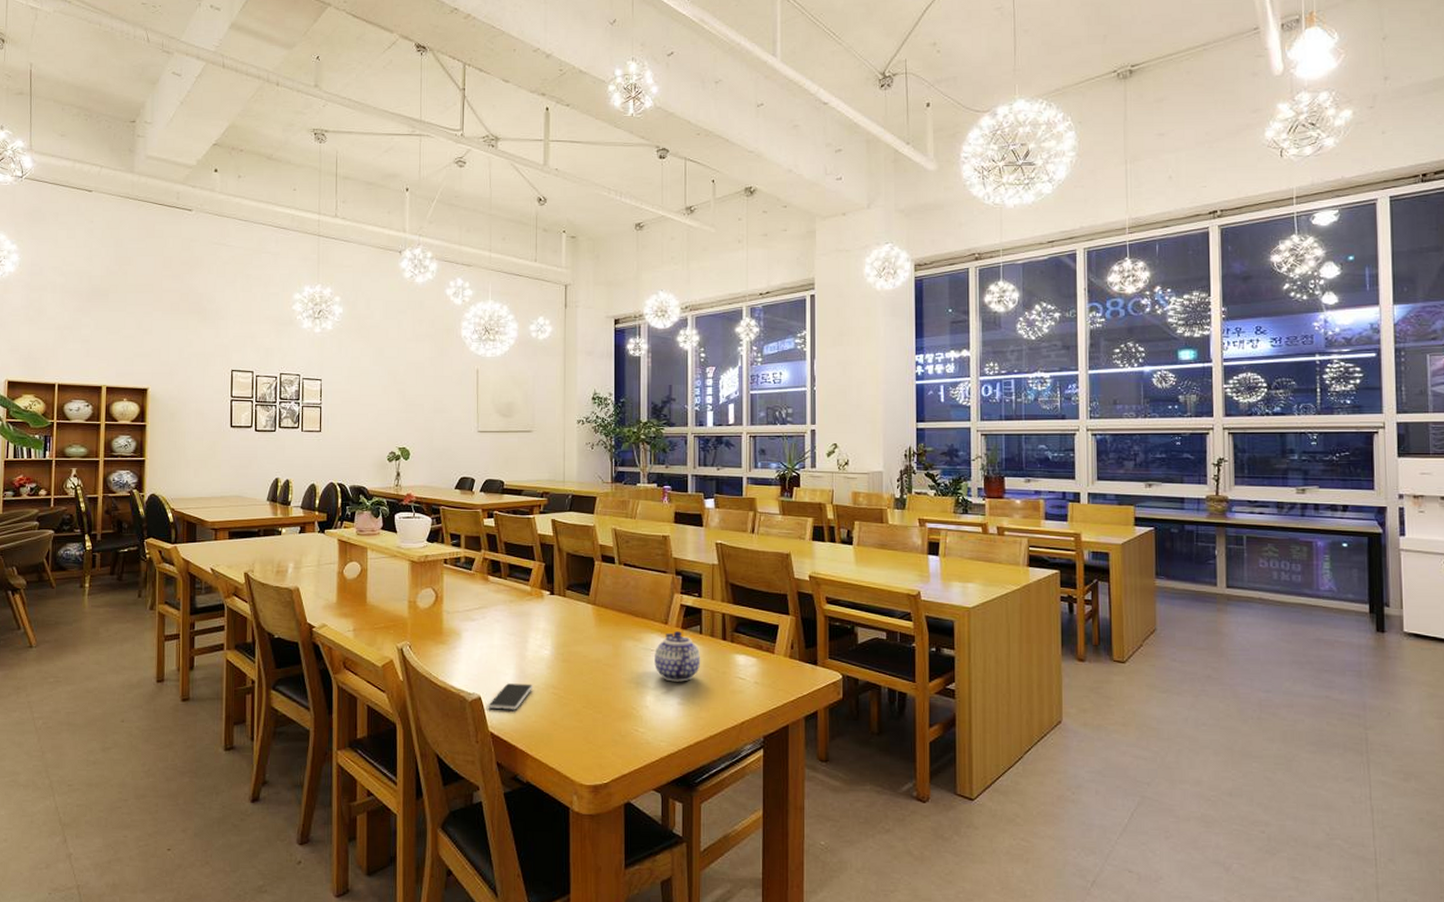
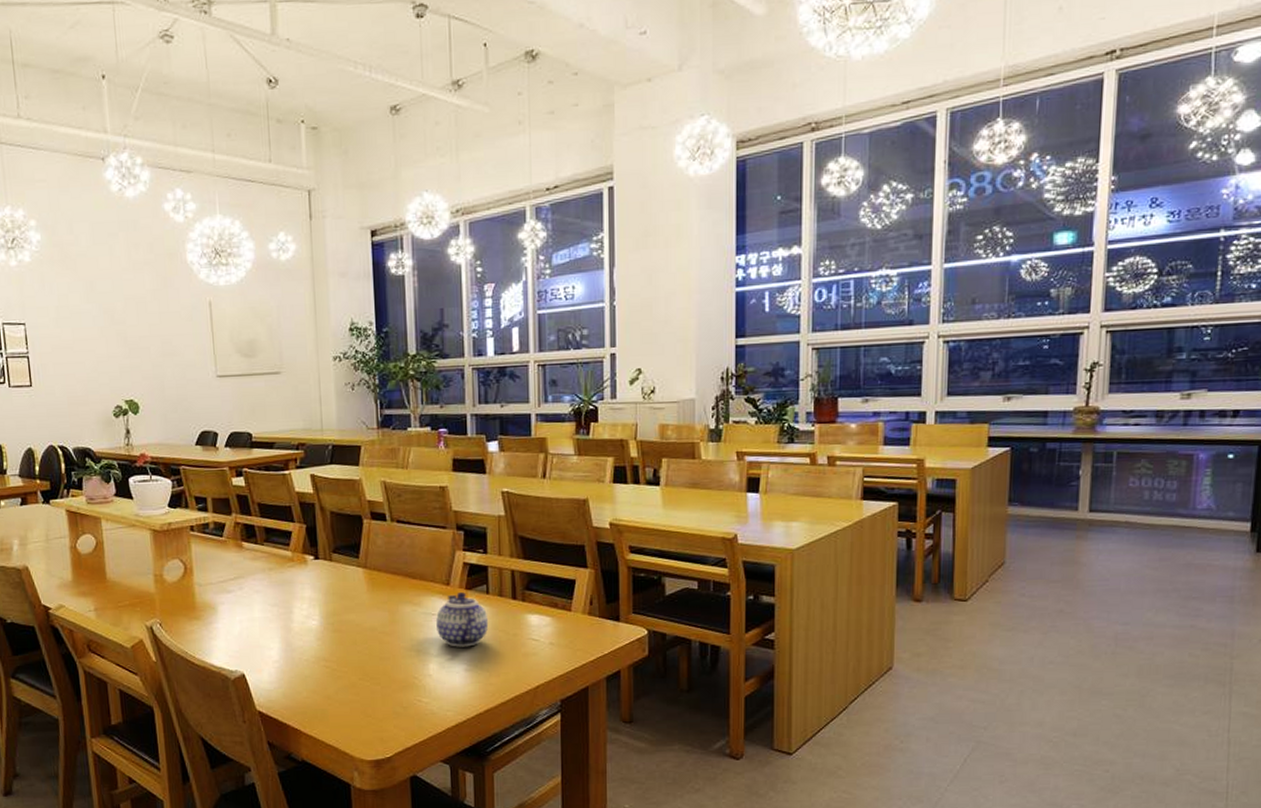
smartphone: present [488,683,534,710] -> none [253,657,303,687]

